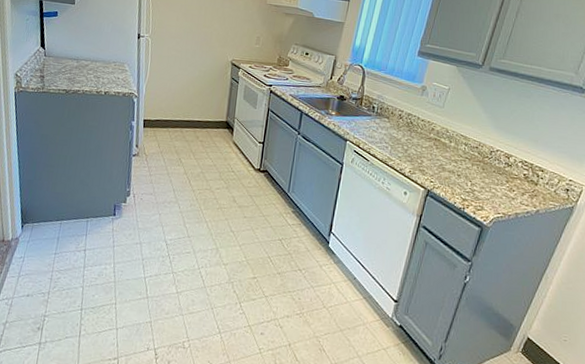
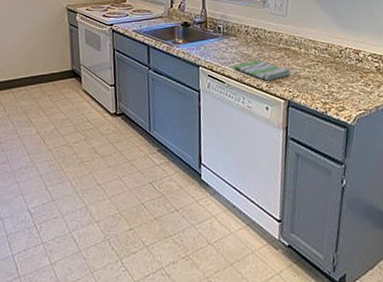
dish towel: none [381,144,436,167] -> present [234,60,291,81]

